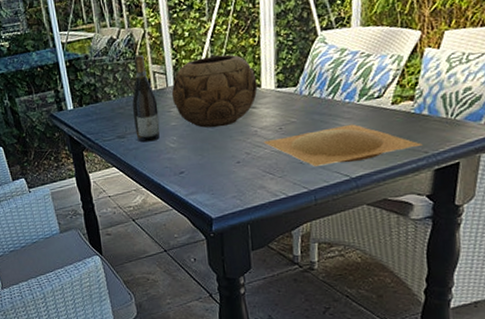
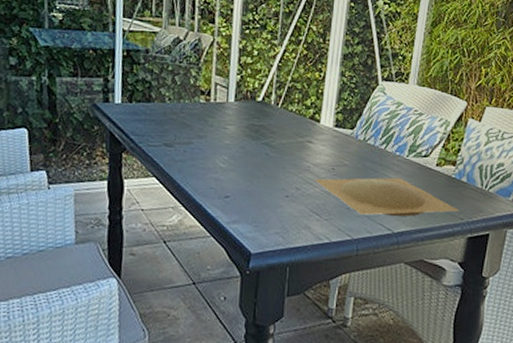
wine bottle: present [132,55,160,143] -> none [185,62,214,157]
decorative bowl: present [171,54,258,128] -> none [230,80,317,156]

